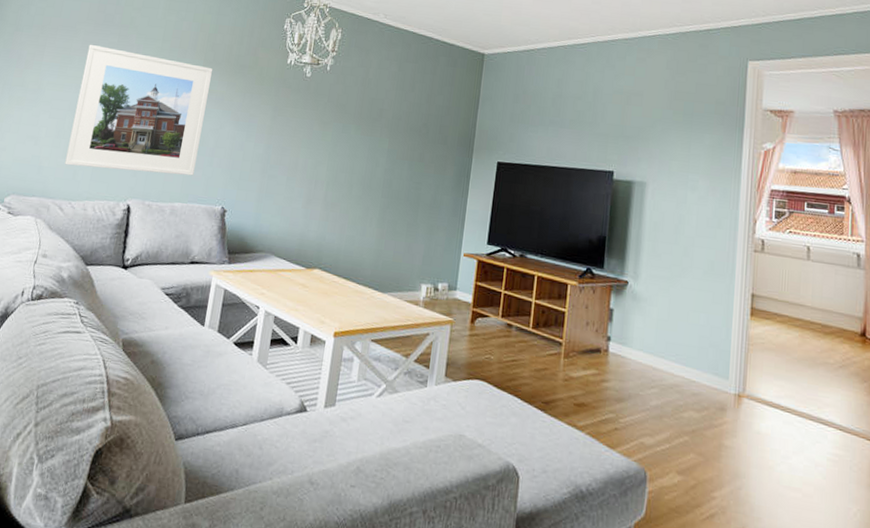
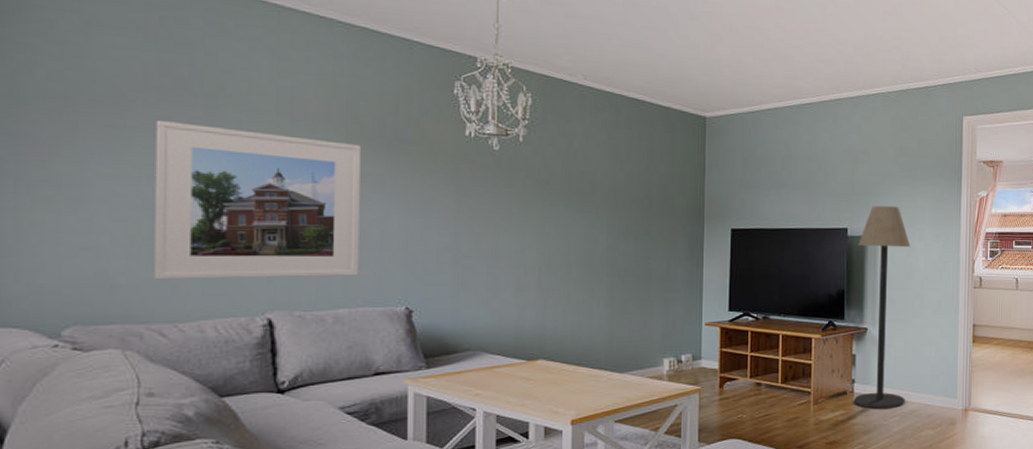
floor lamp: none [608,150,682,378] -> present [854,206,911,410]

